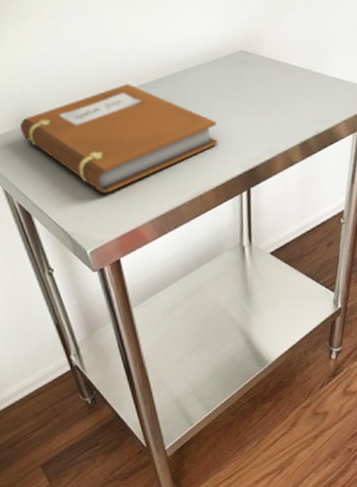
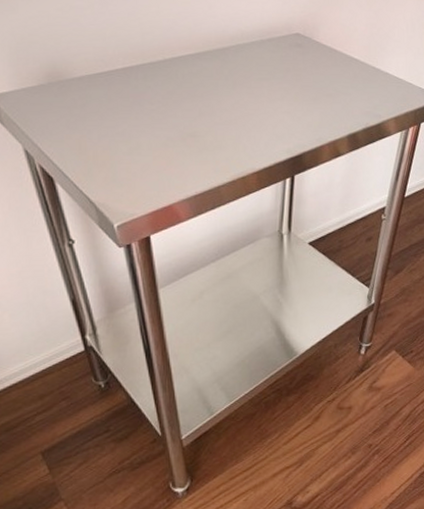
notebook: present [19,84,218,193] -> none [49,51,266,164]

